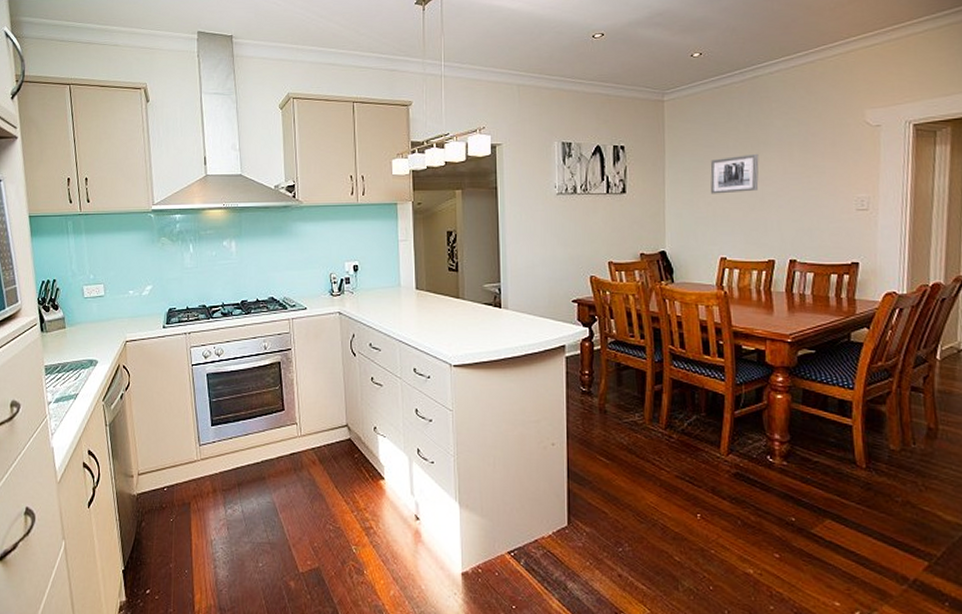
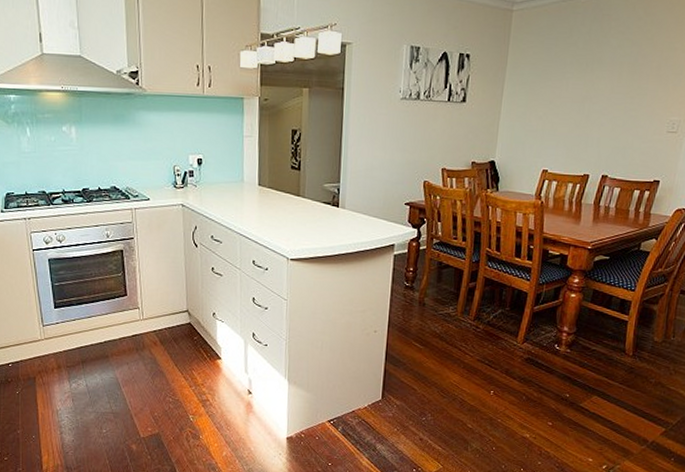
wall art: present [710,153,759,194] -> none [543,71,592,109]

